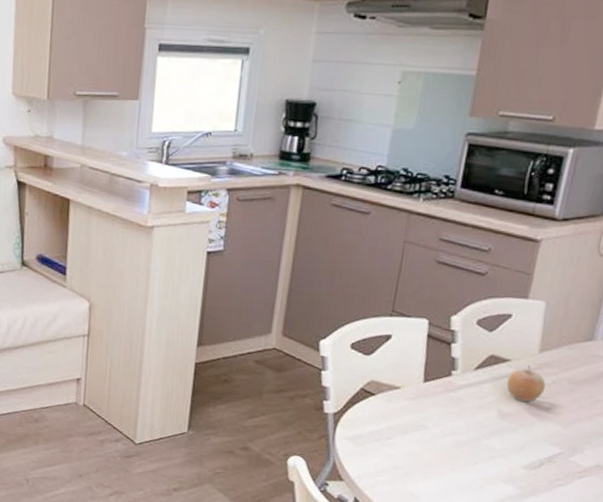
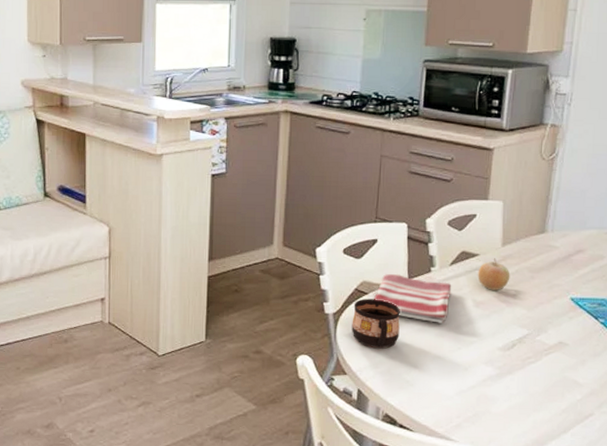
cup: none [353,399,412,456] -> present [351,298,400,349]
dish towel: none [382,374,475,435] -> present [374,274,452,324]

